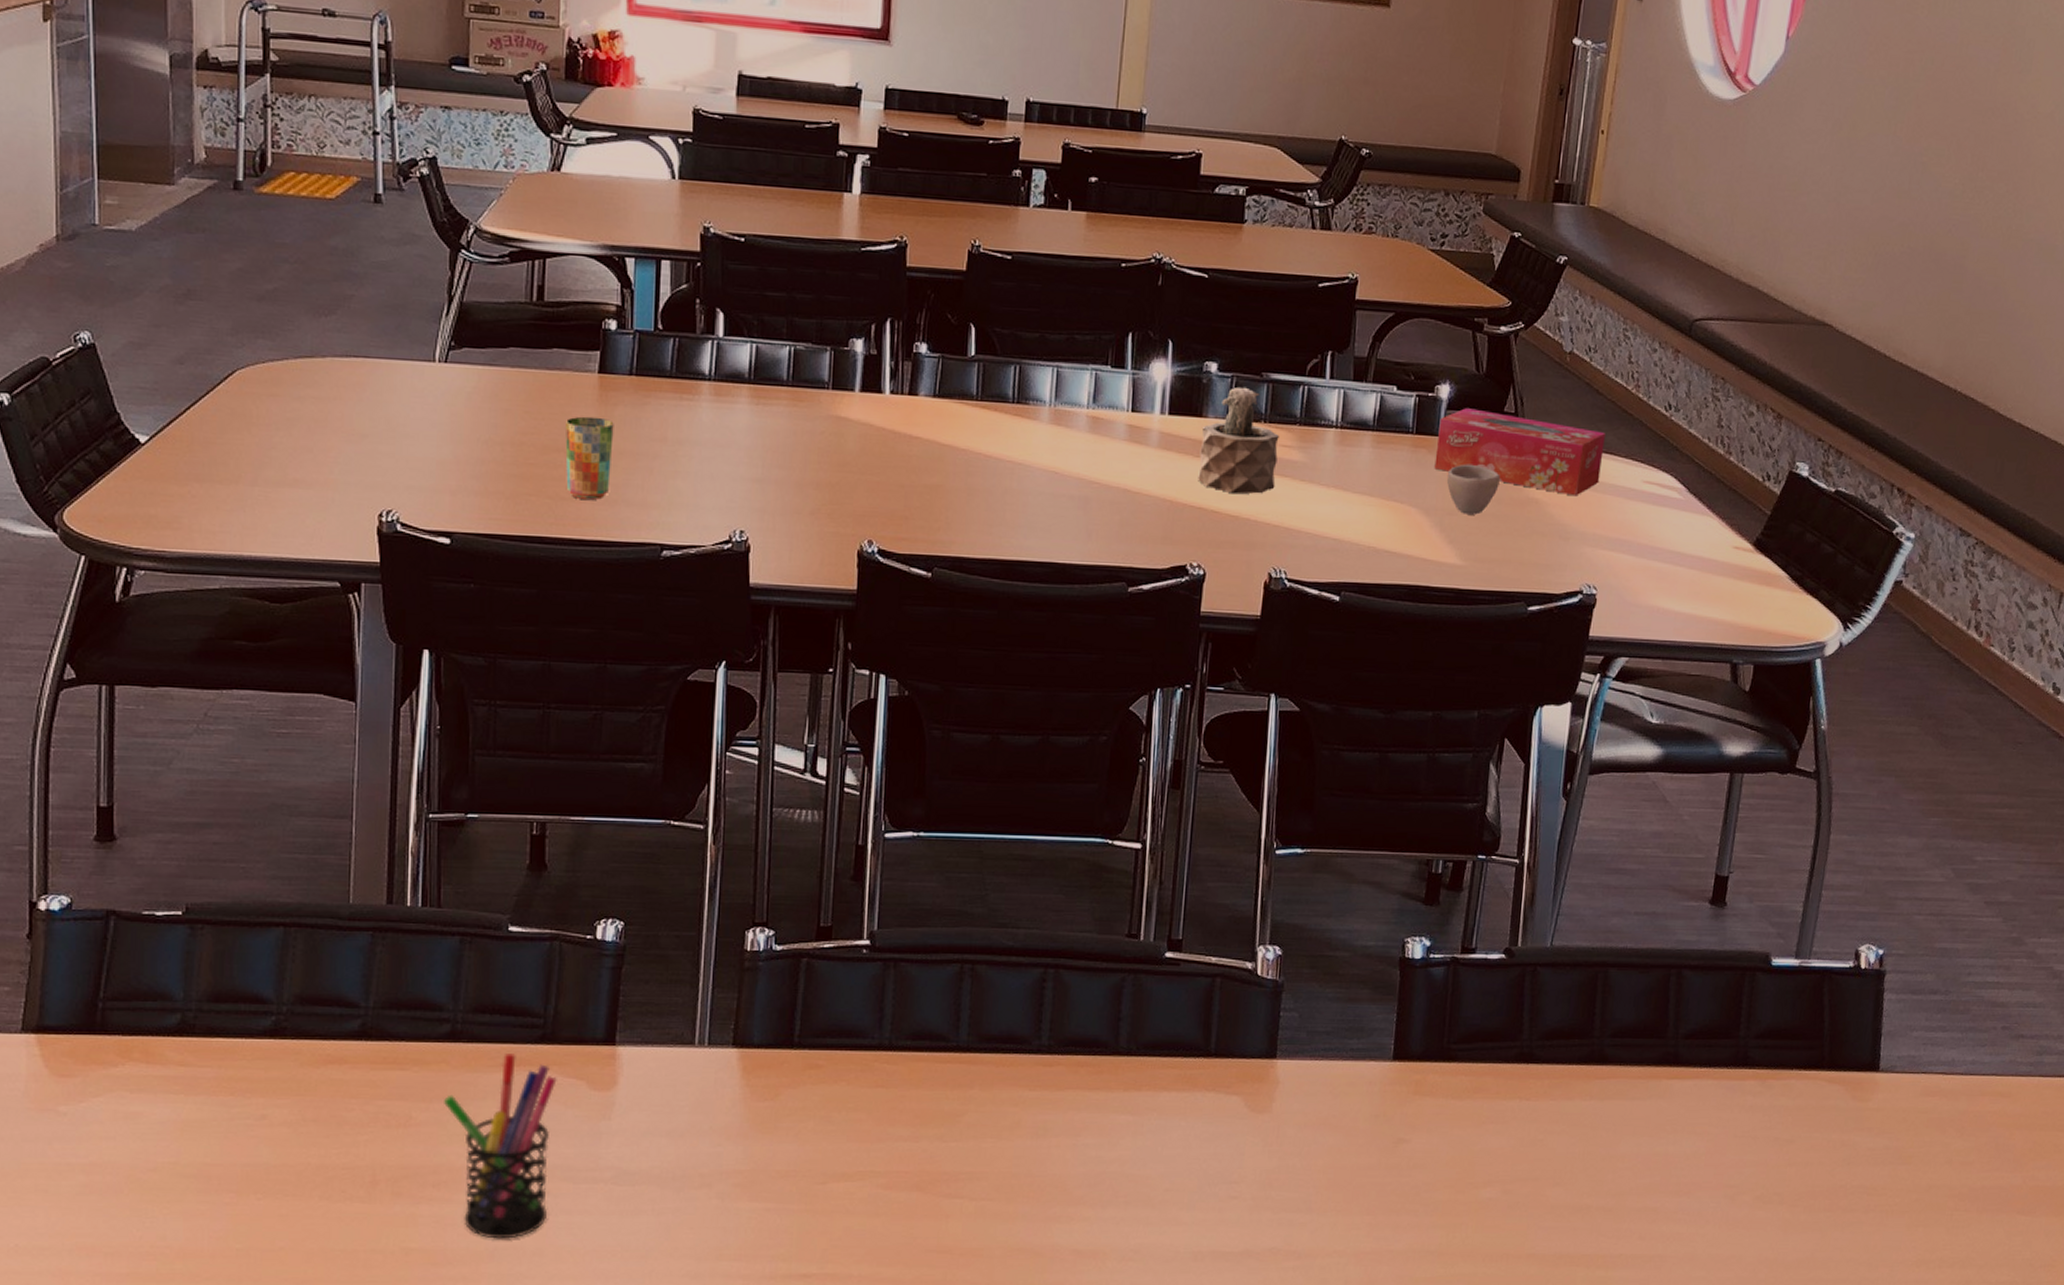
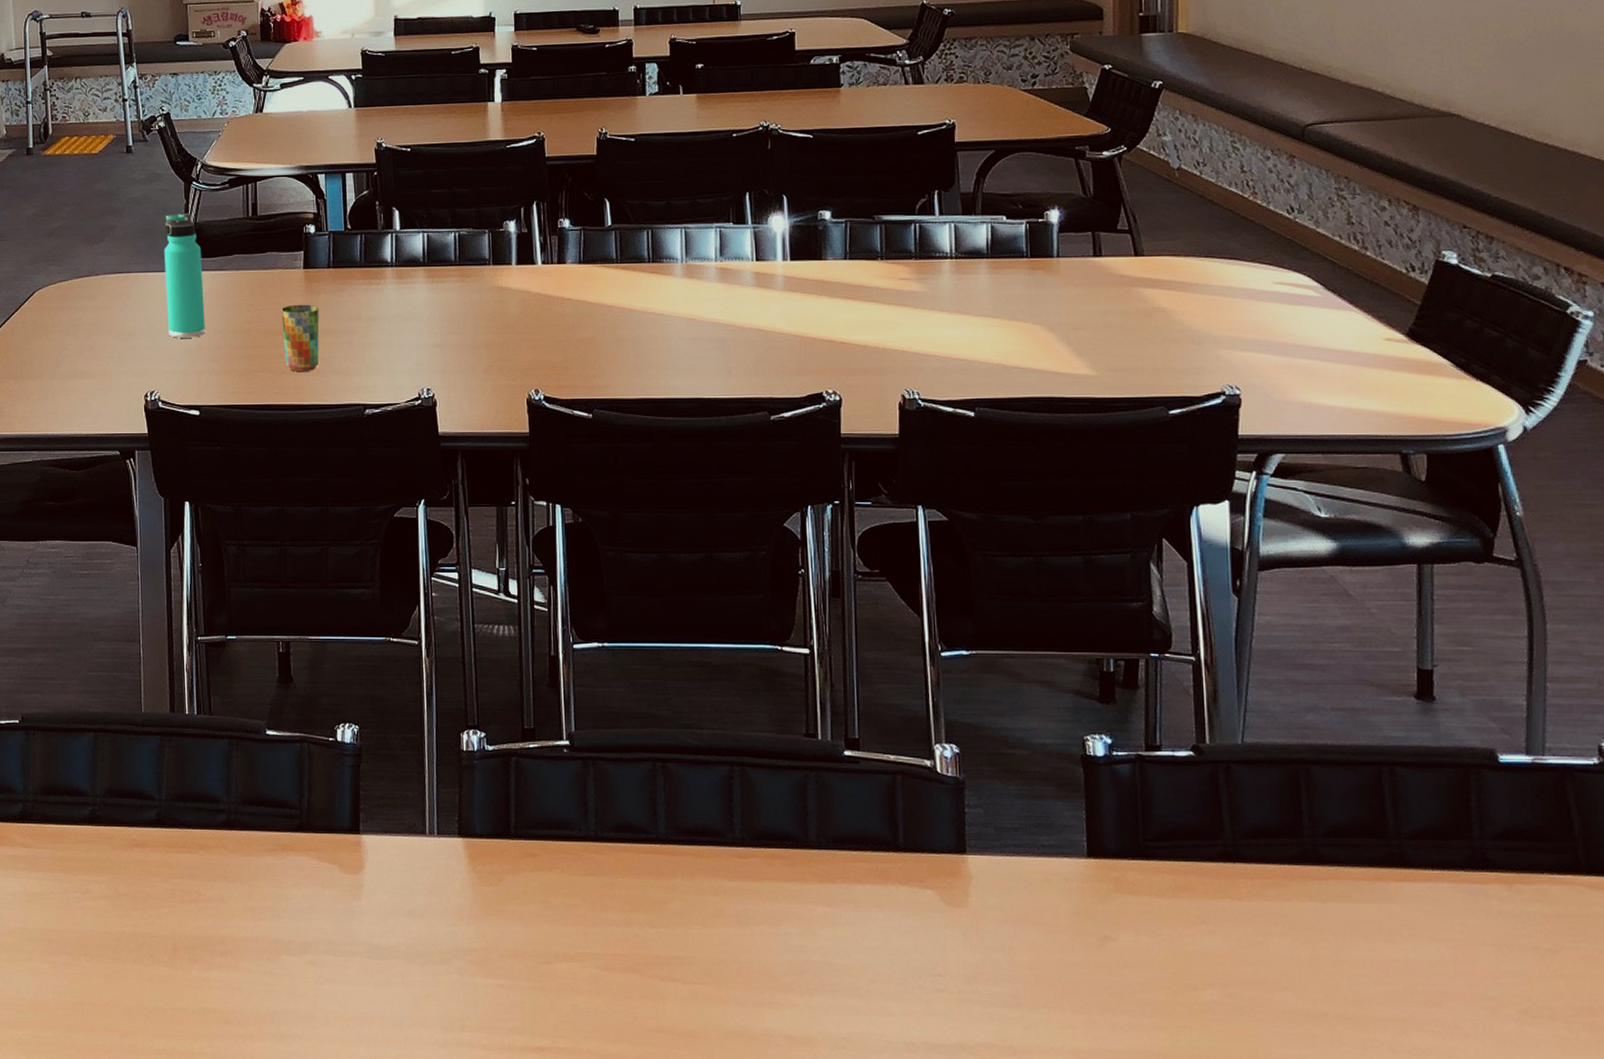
thermos bottle: none [415,288,468,447] -> present [164,212,206,338]
pen holder: present [442,1053,557,1239] -> none [224,840,314,1004]
succulent plant: present [1198,387,1279,494] -> none [823,229,899,326]
tissue box: present [1434,408,1605,496] -> none [1052,229,1228,303]
cup: present [1446,463,1500,515] -> none [1067,280,1122,327]

